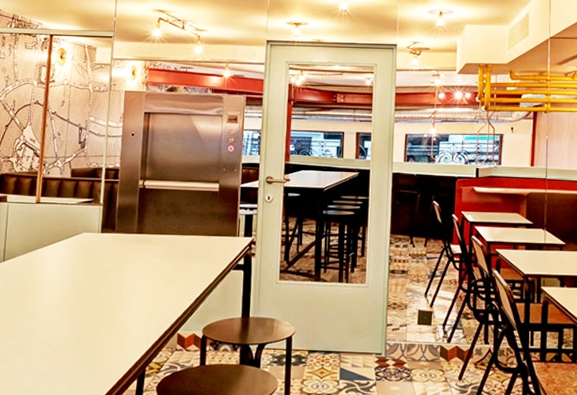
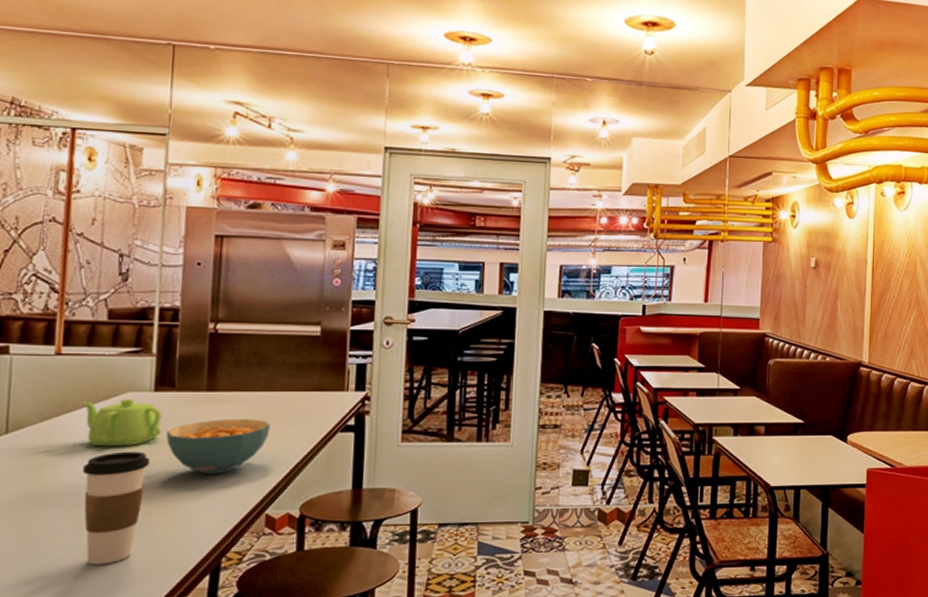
teapot: none [52,238,106,275] -> present [80,399,163,447]
coffee cup: none [52,278,98,366] -> present [83,451,151,565]
cereal bowl: none [108,256,182,300] -> present [166,418,270,475]

